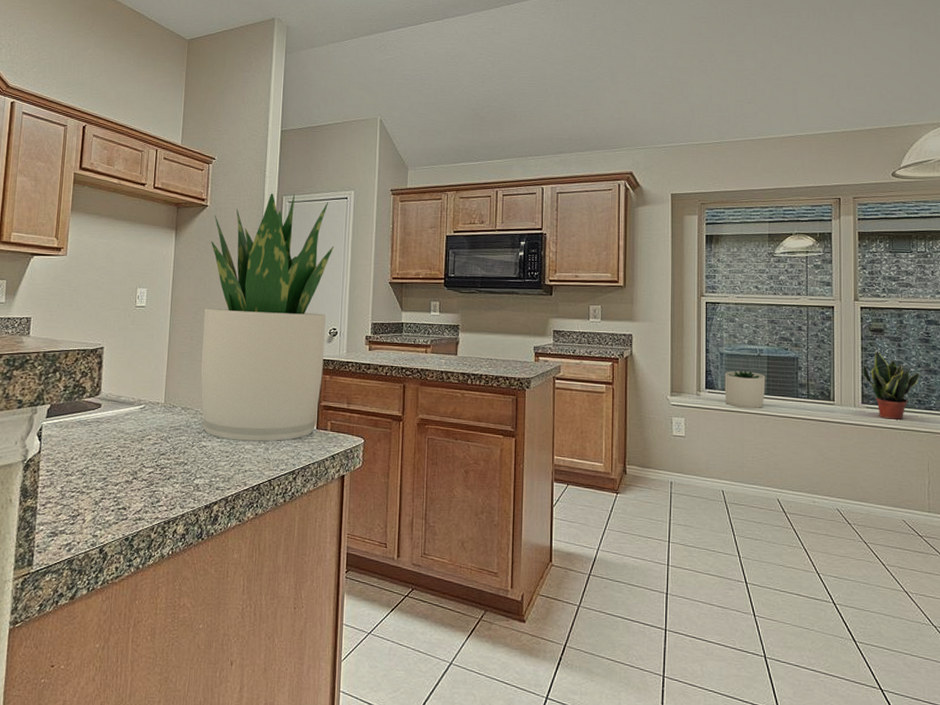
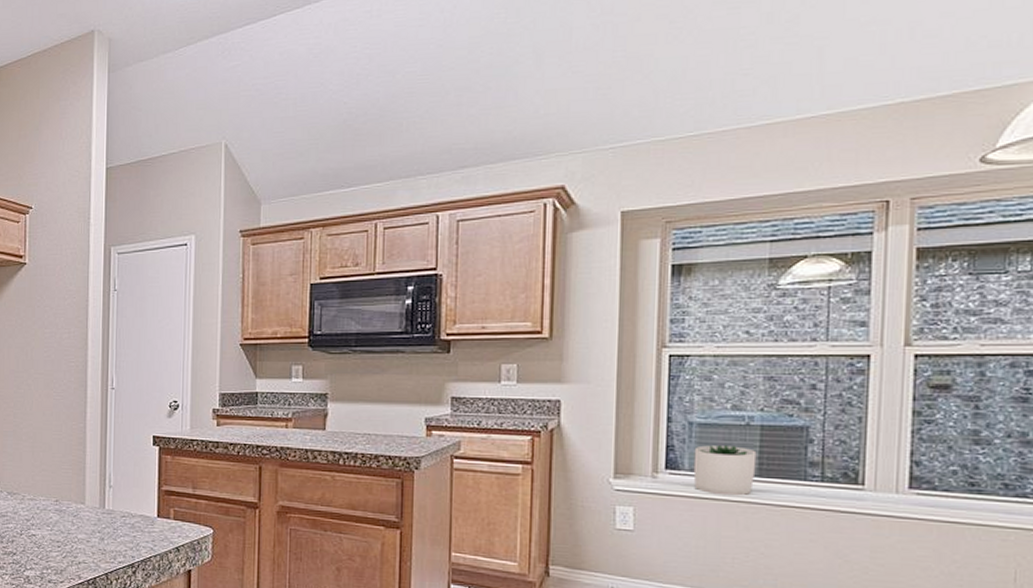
planter: present [200,193,334,442] -> none [26,243,172,531]
potted plant: present [863,350,920,420] -> none [913,414,1010,511]

